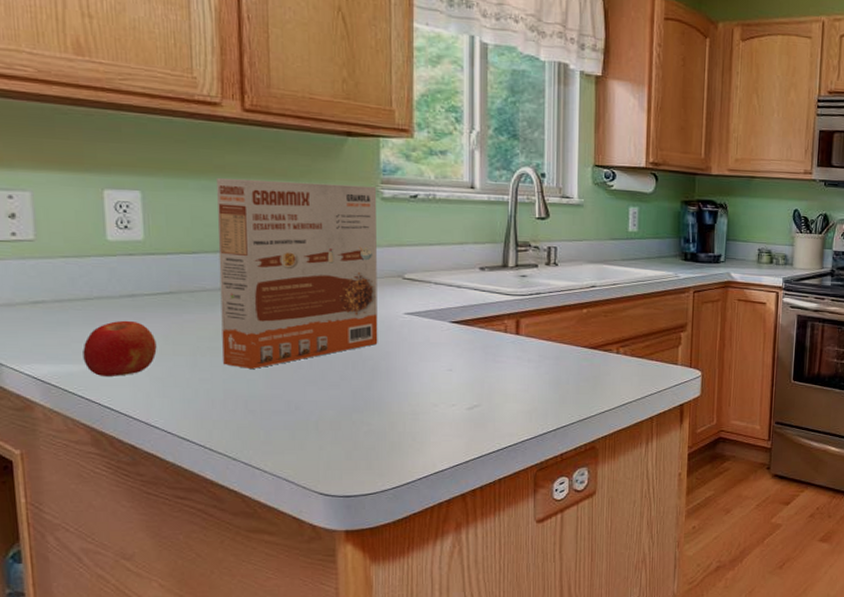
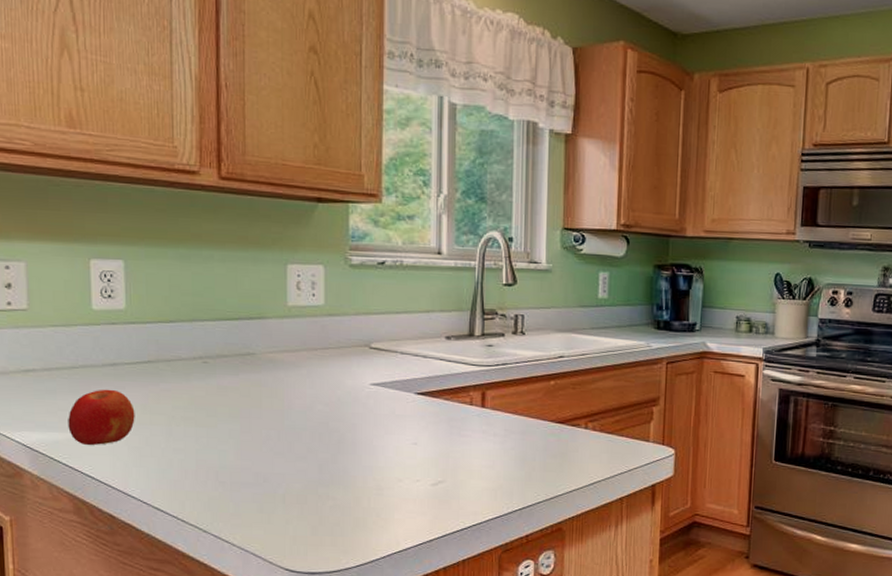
cereal box: present [217,178,378,369] -> none [193,246,344,439]

